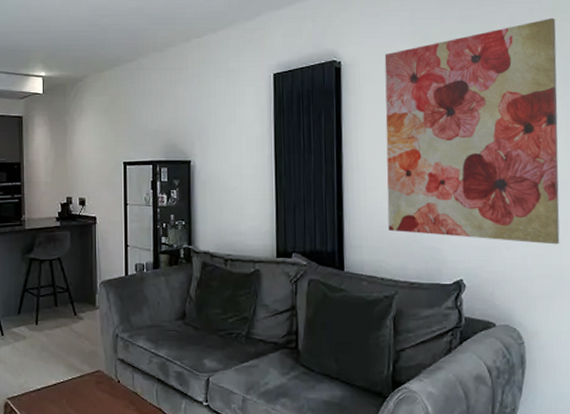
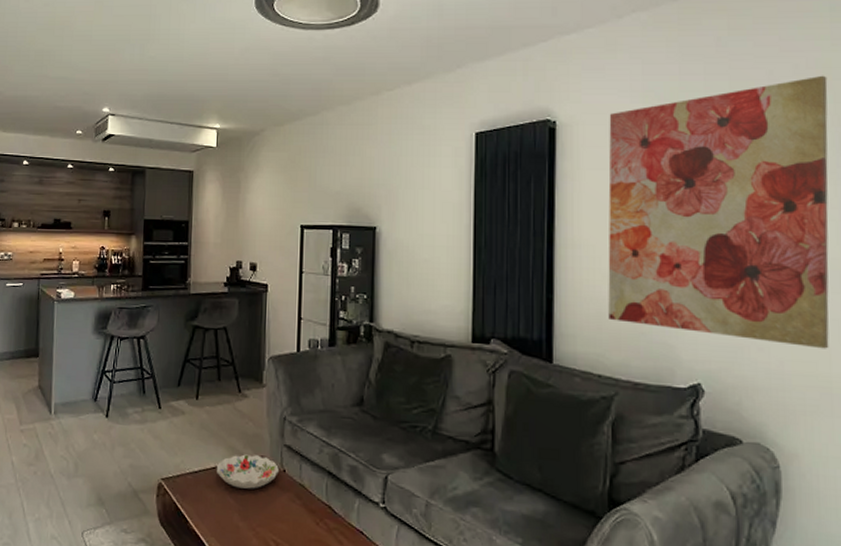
decorative bowl: none [57,370,114,400] -> present [216,454,279,489]

